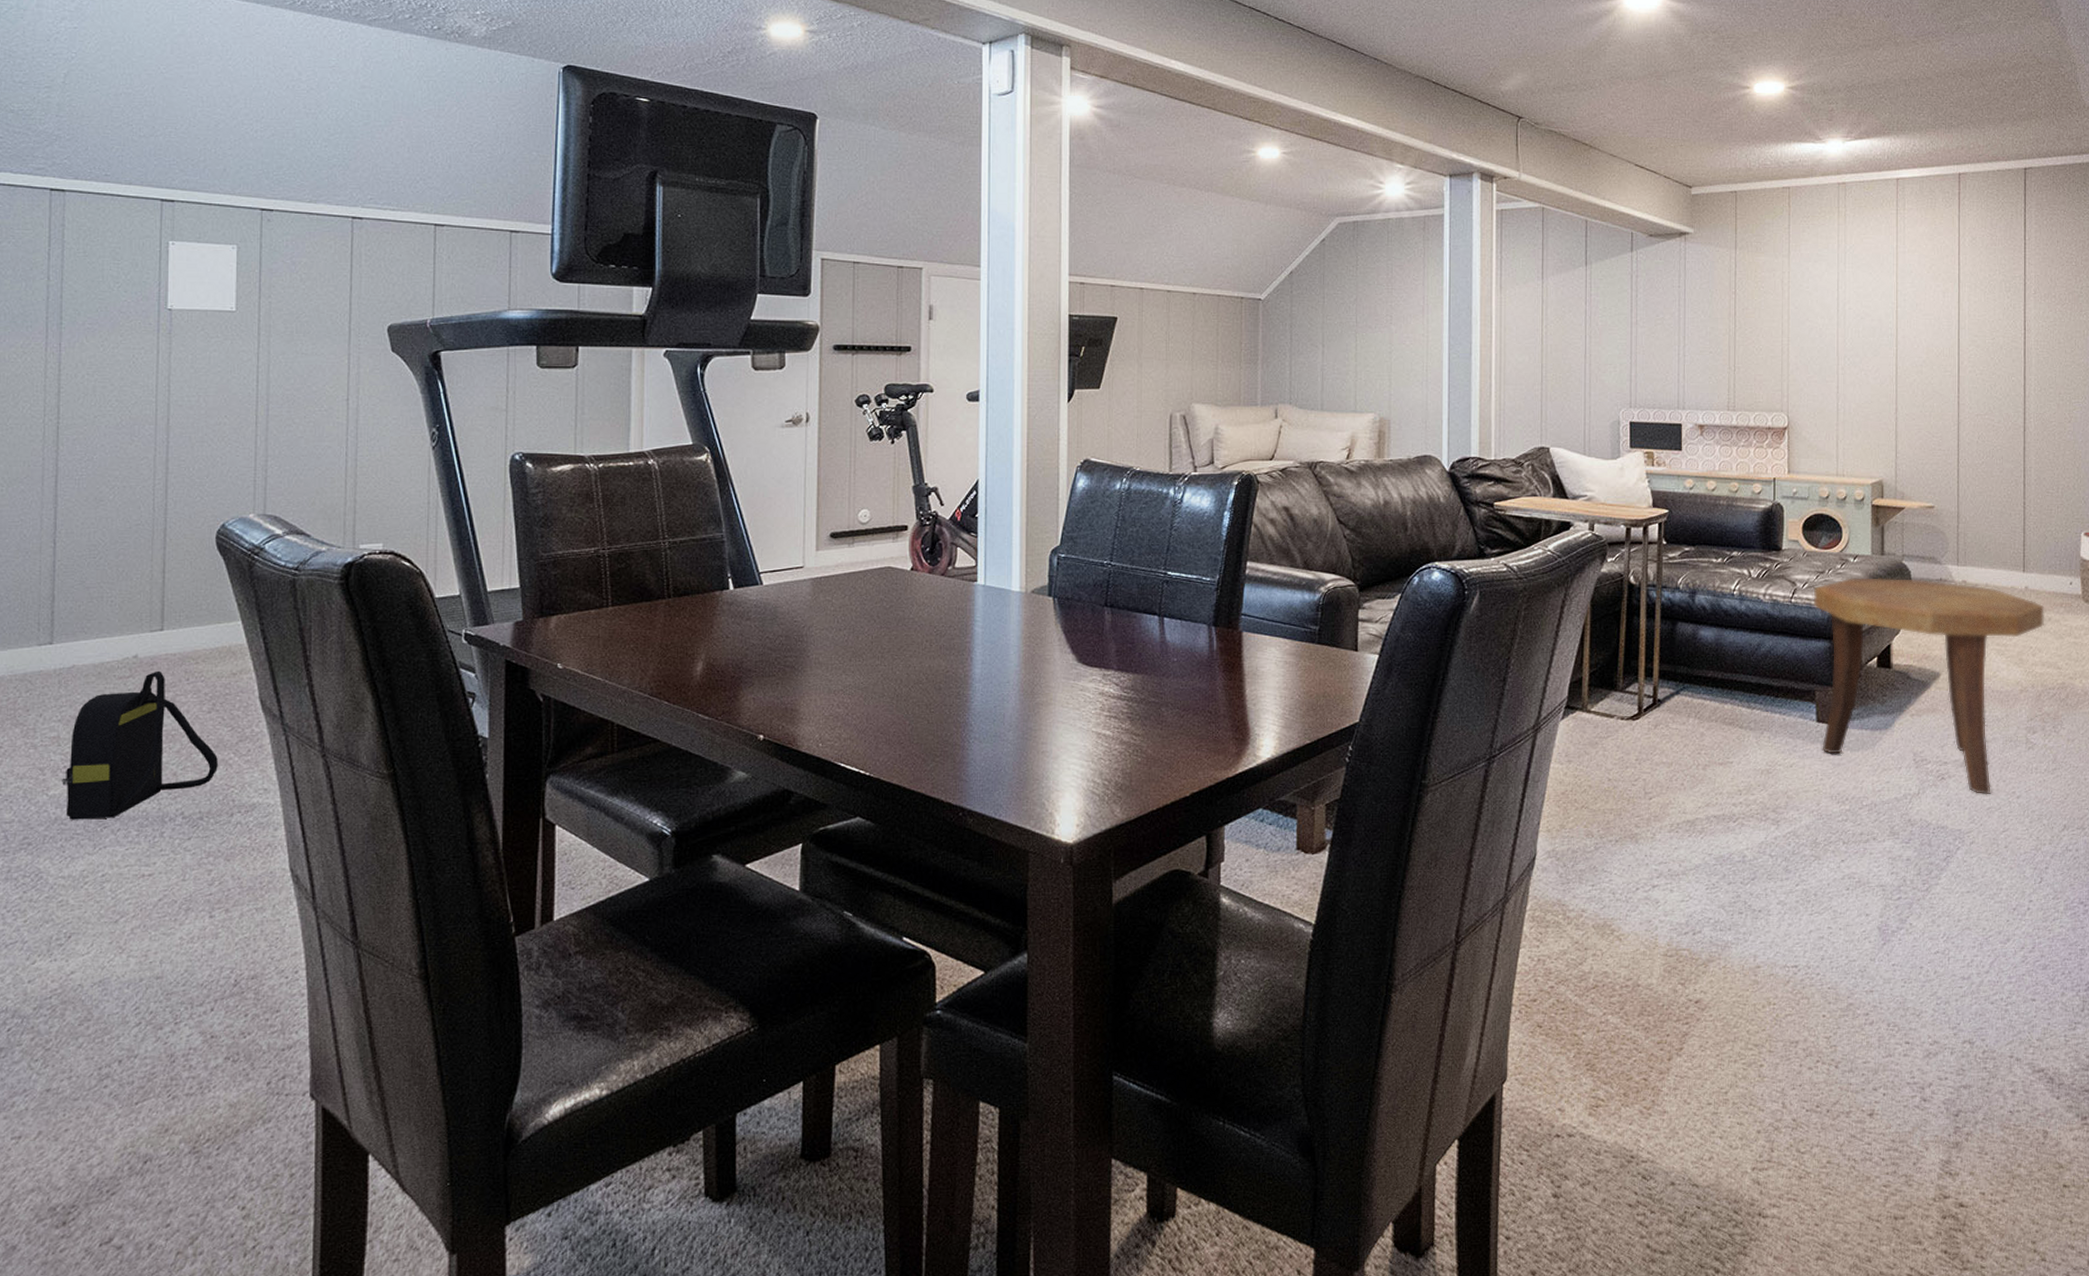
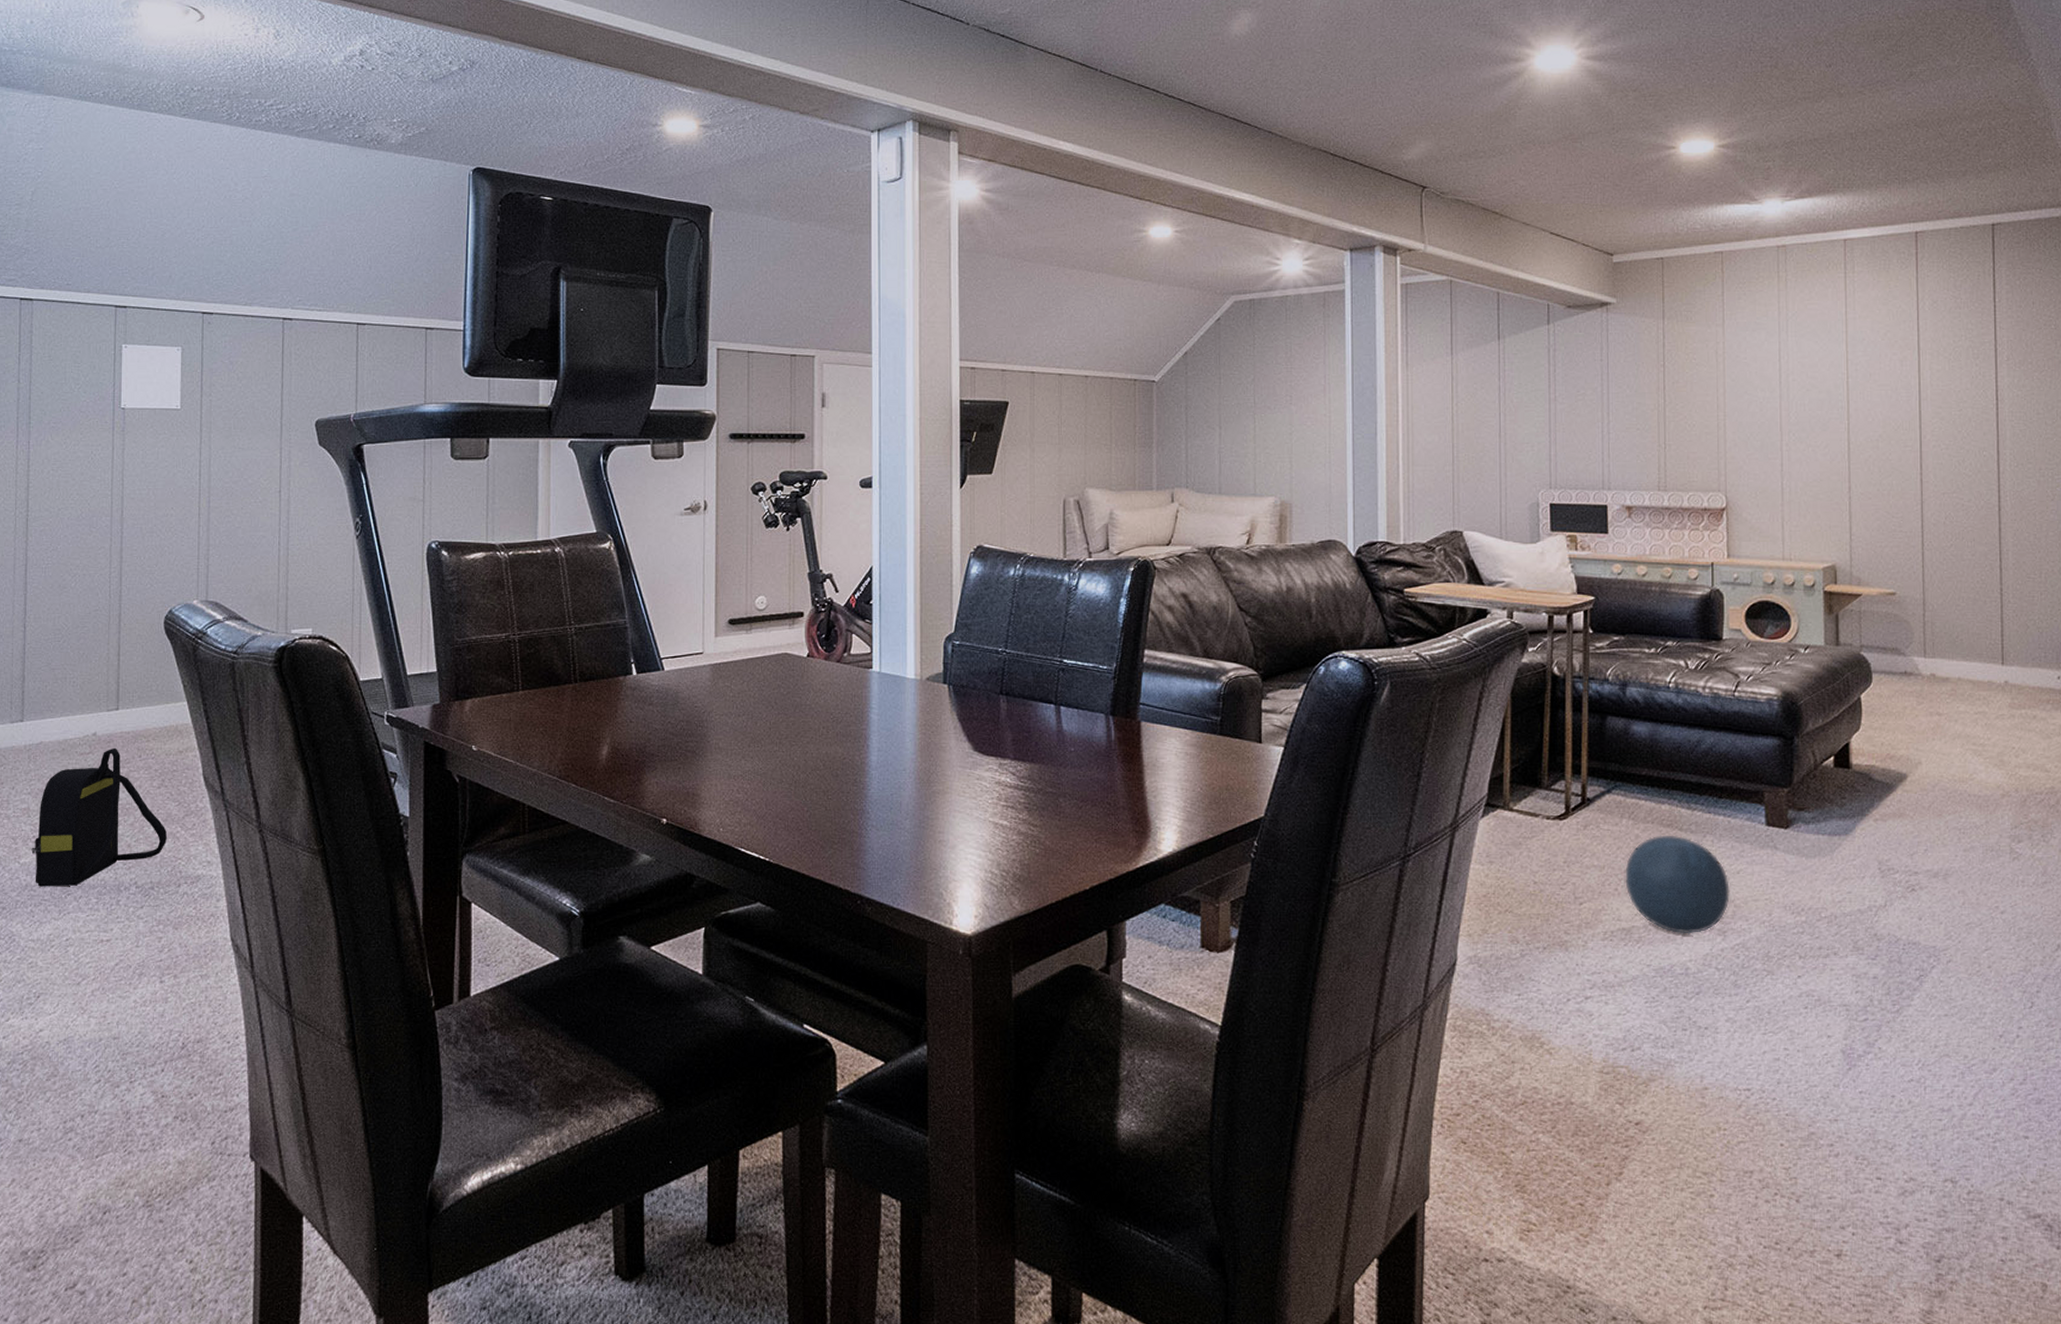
ball: none [1690,732,1783,825] -> present [1625,835,1730,934]
side table: present [1813,578,2044,795] -> none [1759,670,2028,909]

